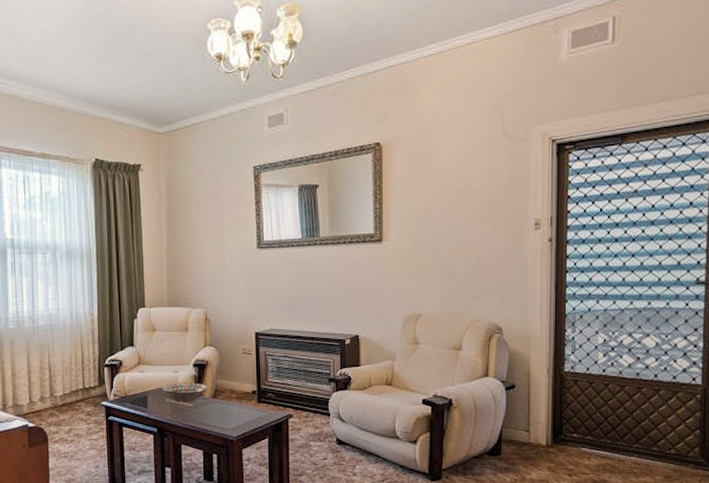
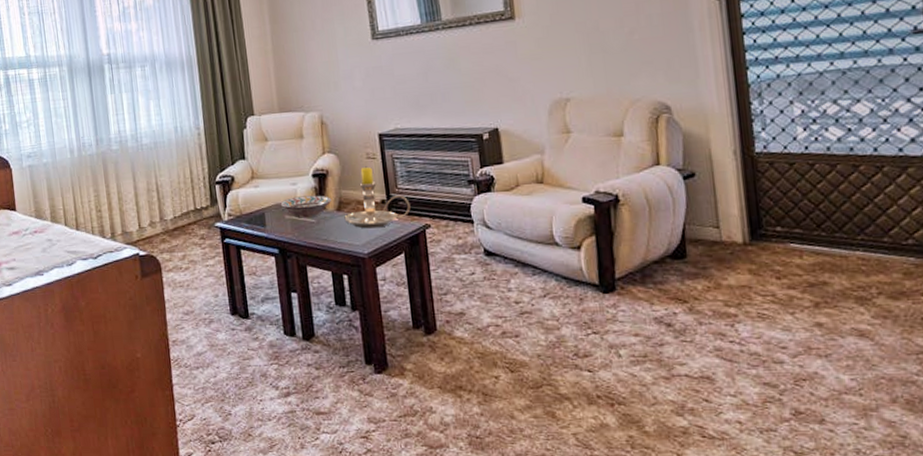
candlestick: none [218,360,277,415] -> present [344,166,411,229]

